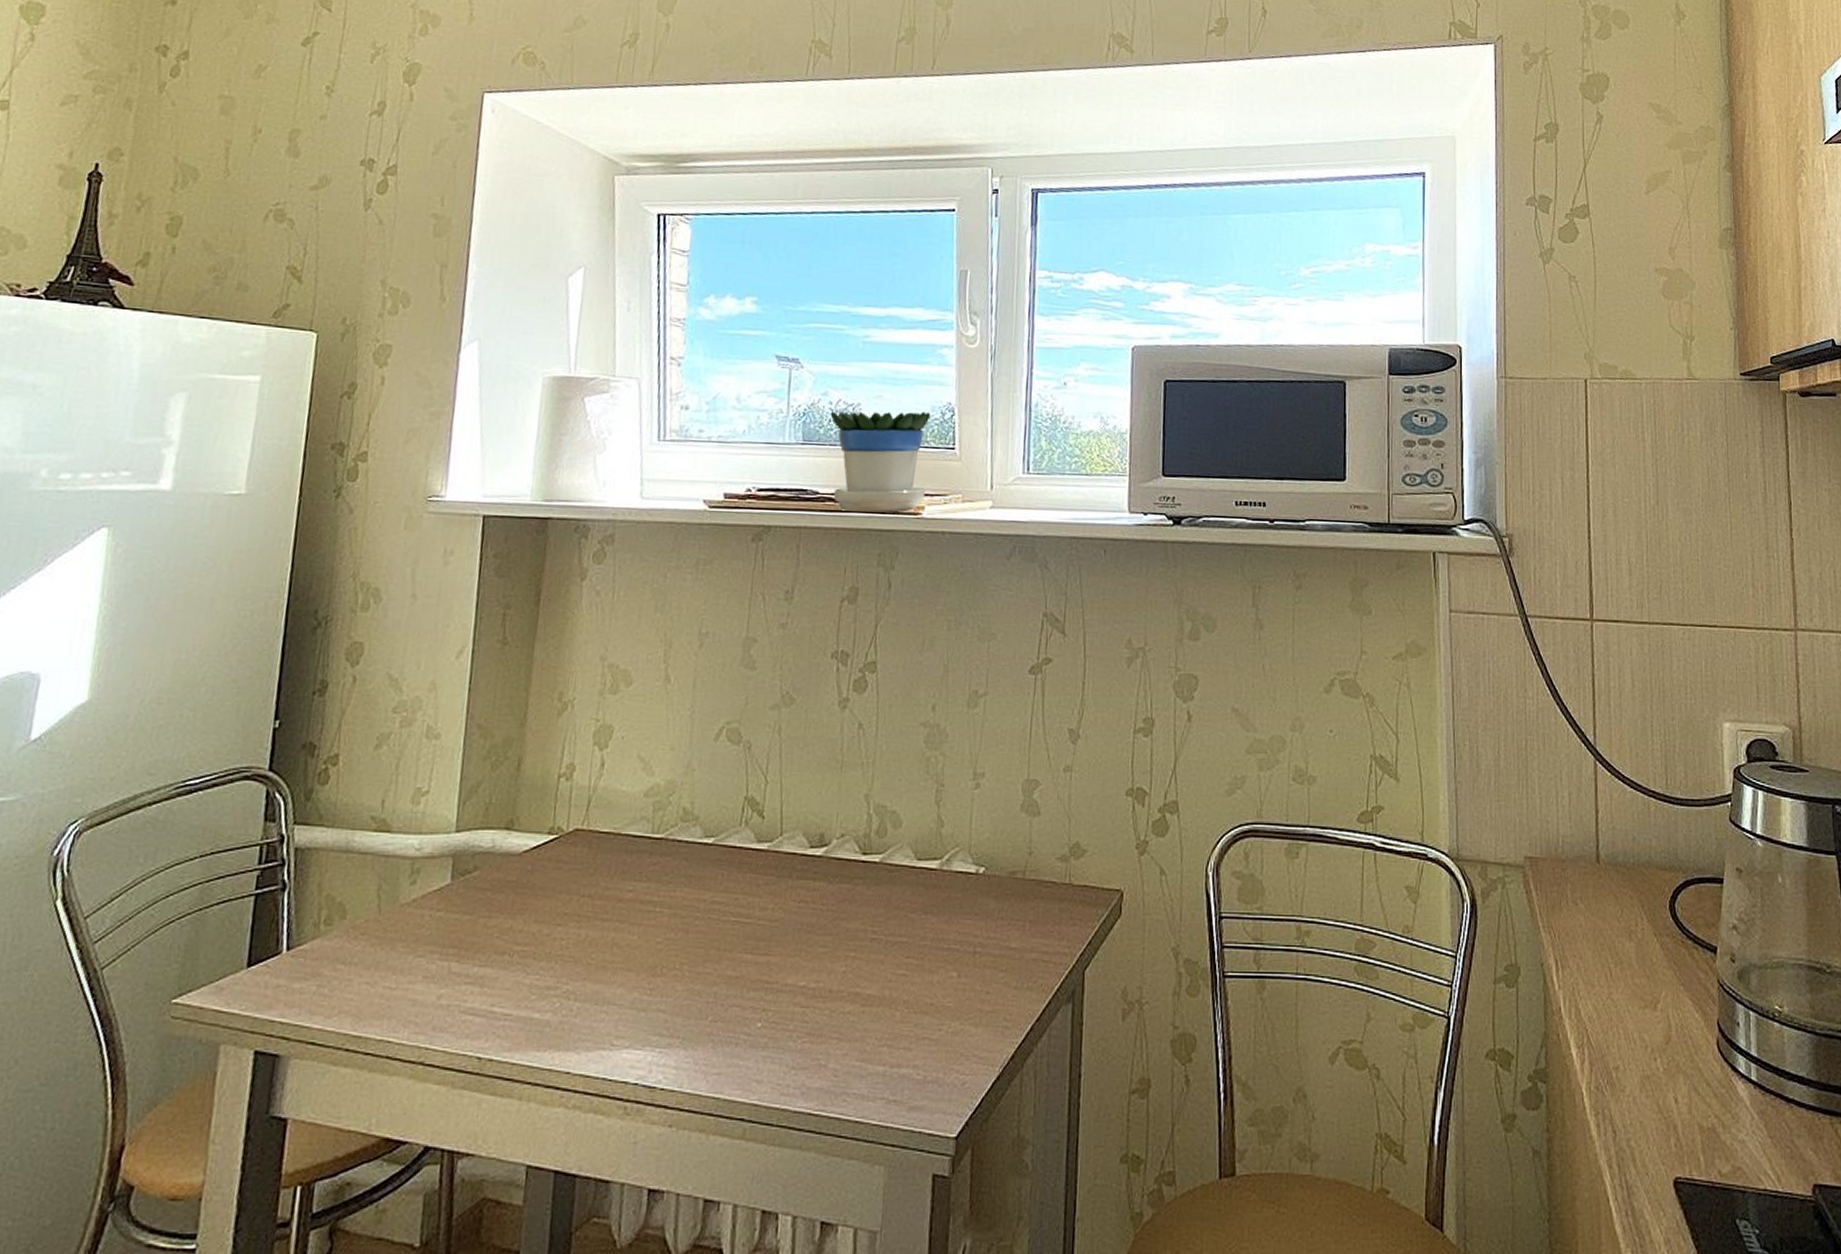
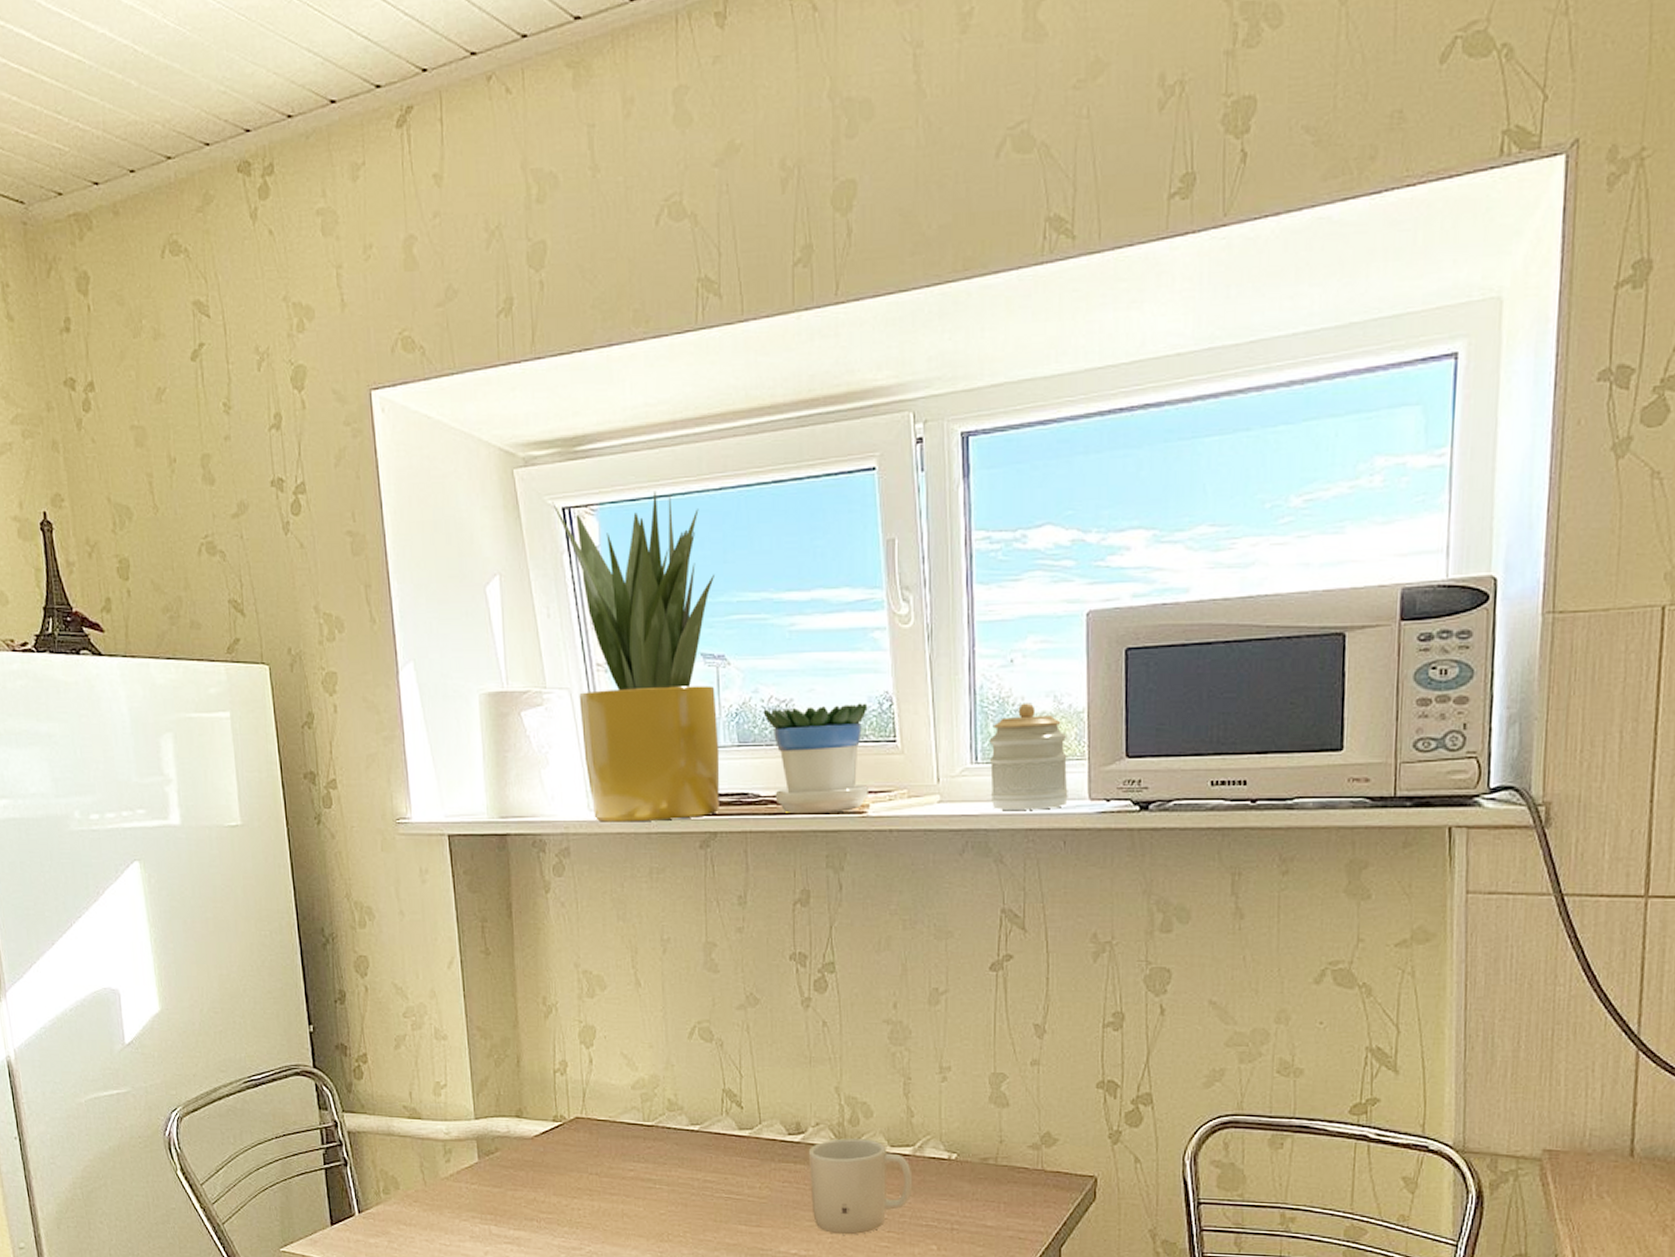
planter: none [644,208,797,512] -> present [552,491,720,822]
mug: none [827,851,938,962] -> present [808,1138,913,1235]
jar: none [1040,421,1111,520] -> present [989,703,1068,810]

